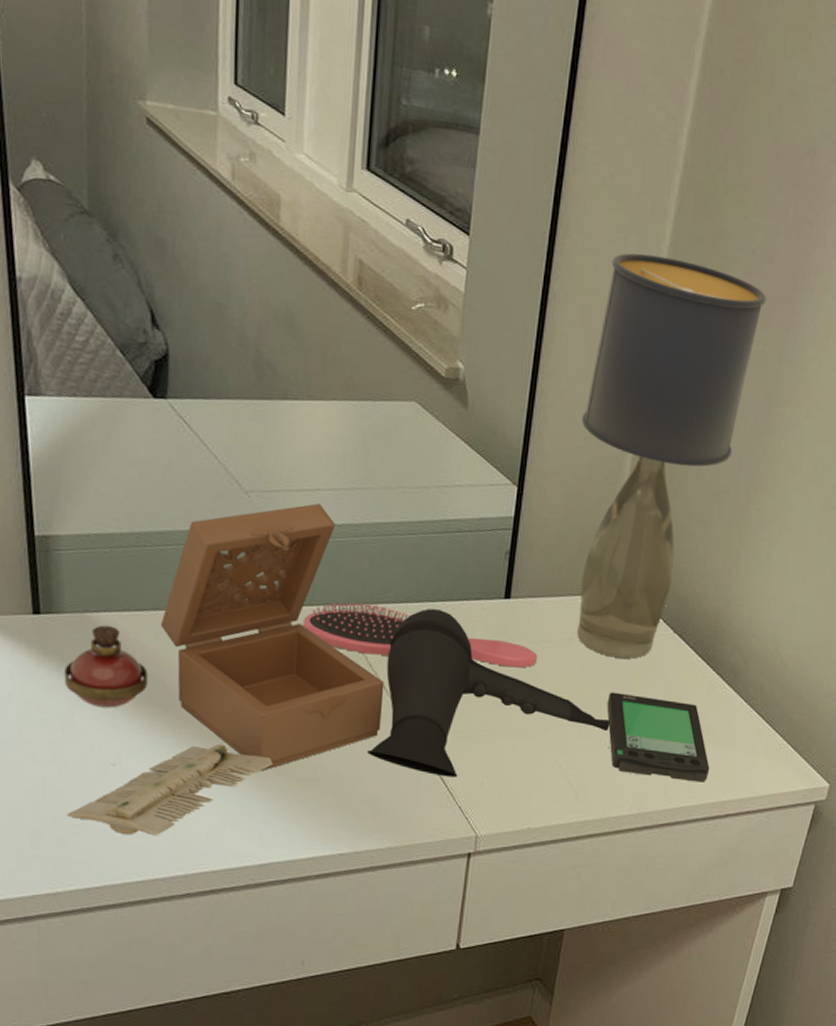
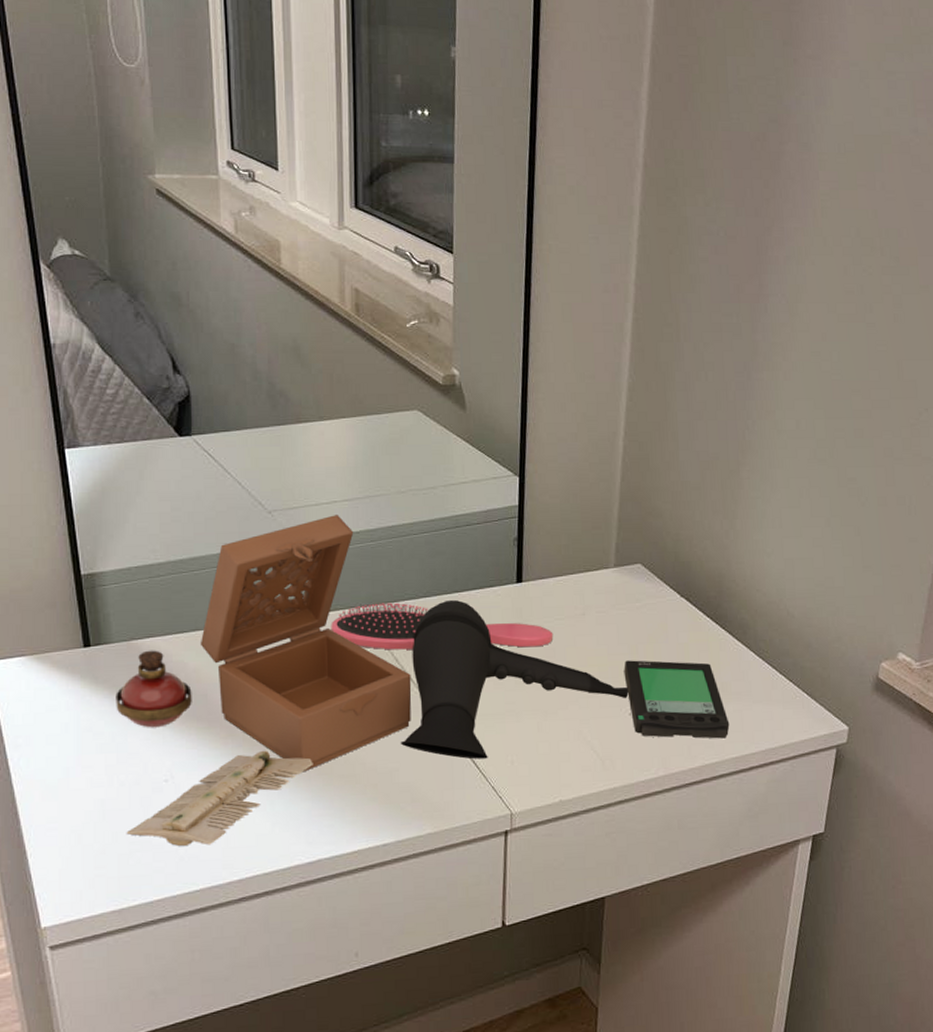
table lamp: present [577,253,766,659] -> none [572,249,734,627]

